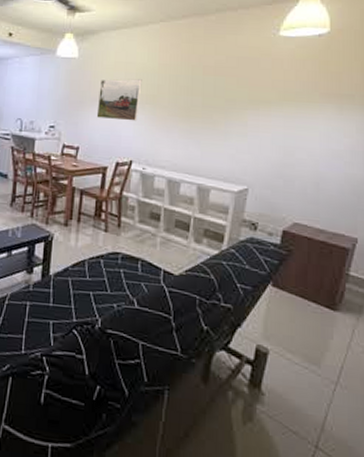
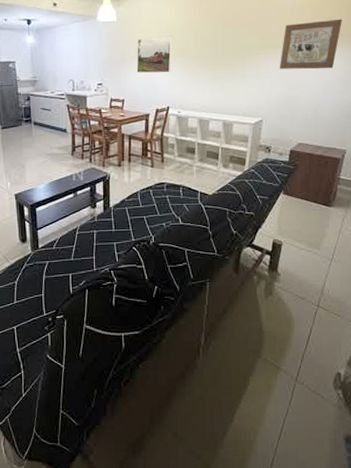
wall art: none [271,76,353,135] -> present [279,19,342,69]

